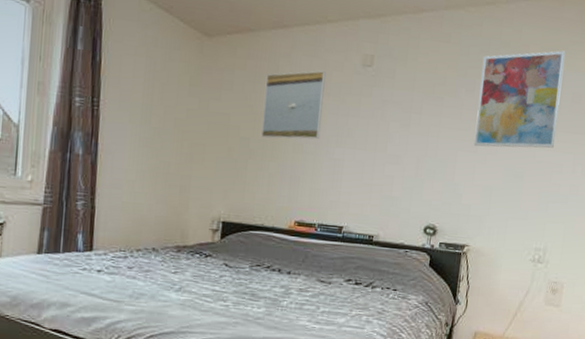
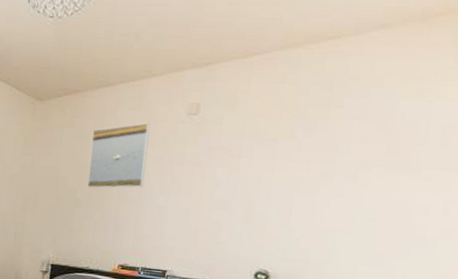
wall art: present [473,50,565,148] -> none [313,79,433,189]

